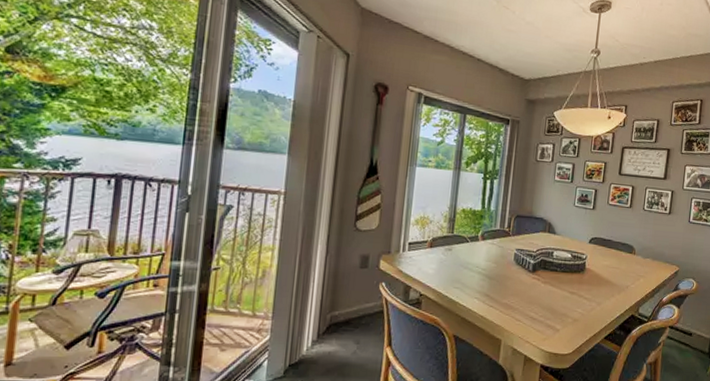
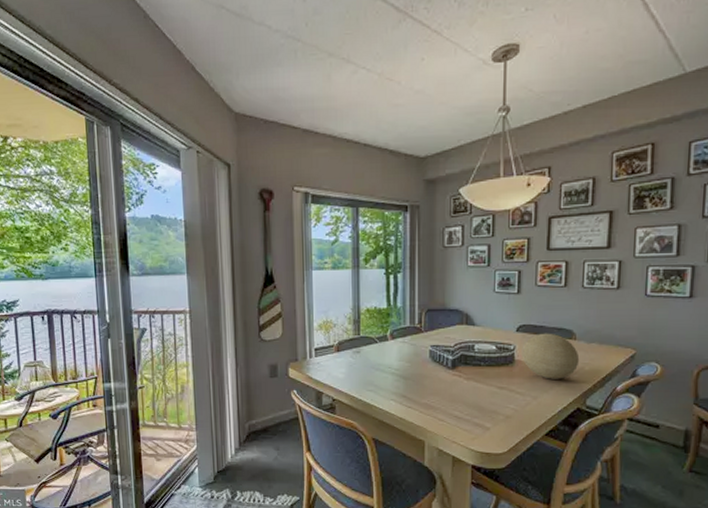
decorative ball: none [591,246,637,288] -> present [522,333,580,379]

